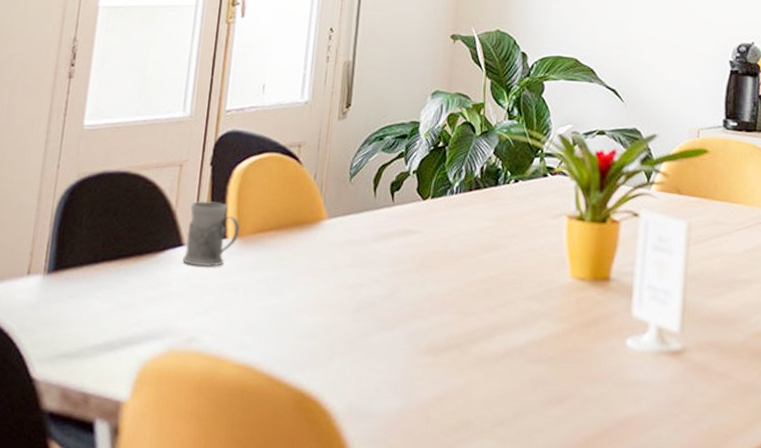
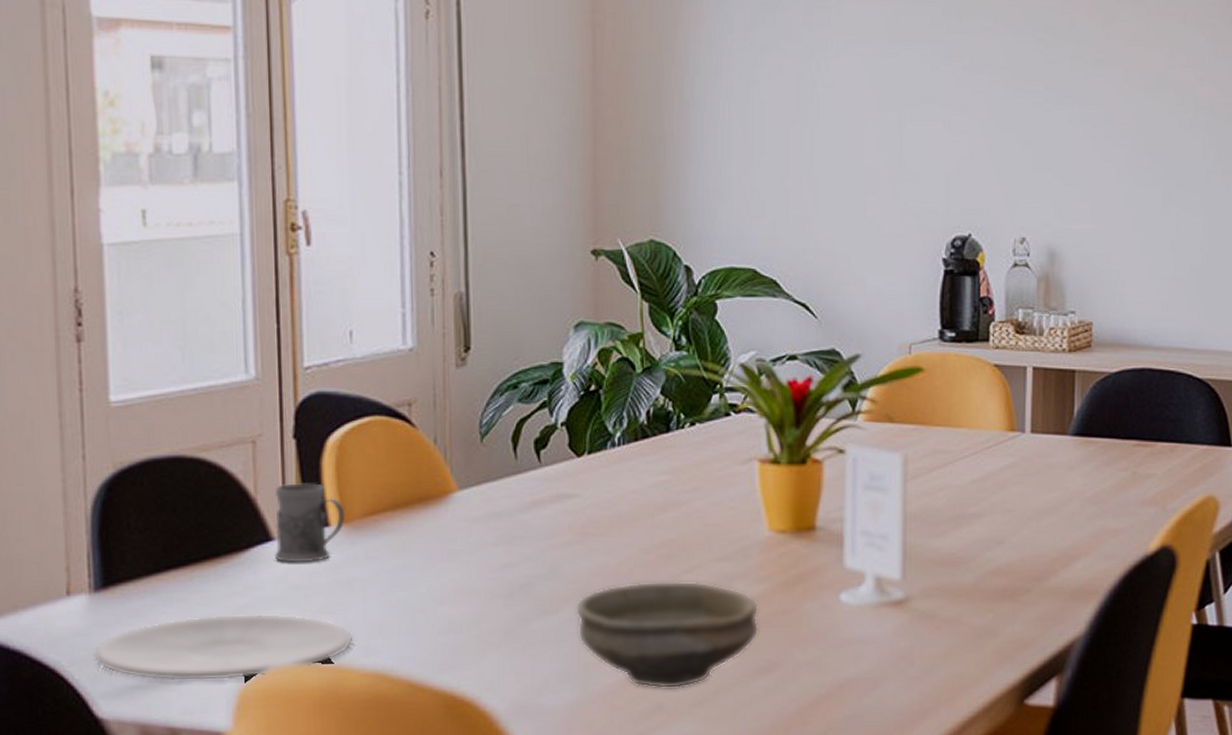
plate: none [37,302,232,359] -> present [93,613,353,682]
bowl: none [407,310,558,409] -> present [574,581,759,689]

